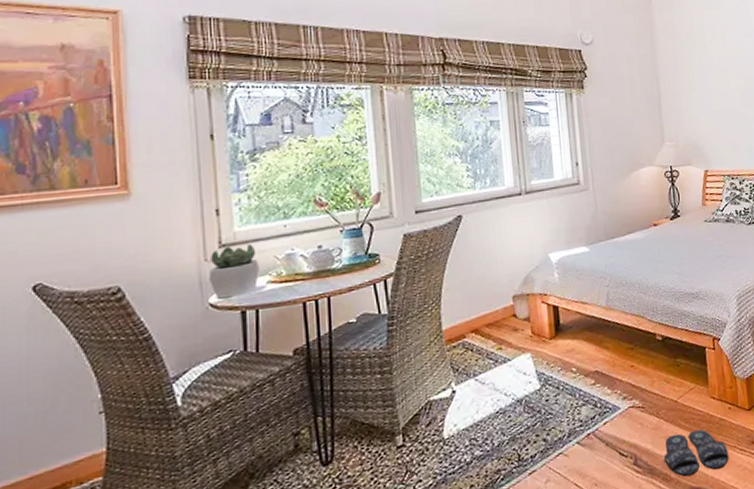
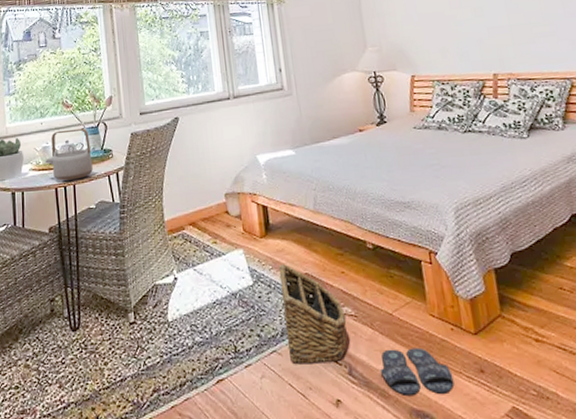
teapot: none [290,230,354,294] -> present [45,128,93,181]
basket: none [568,364,635,462] -> present [278,264,348,363]

